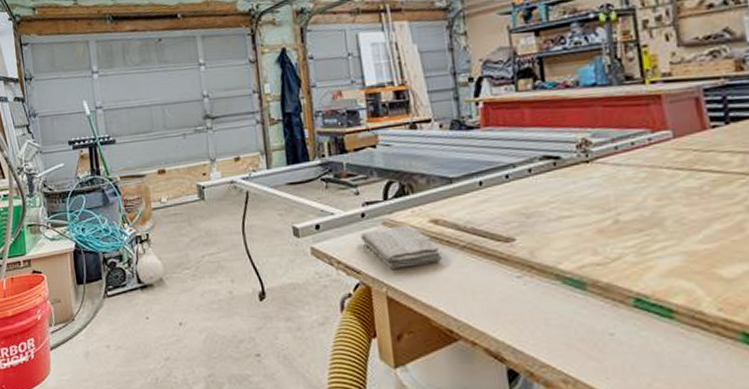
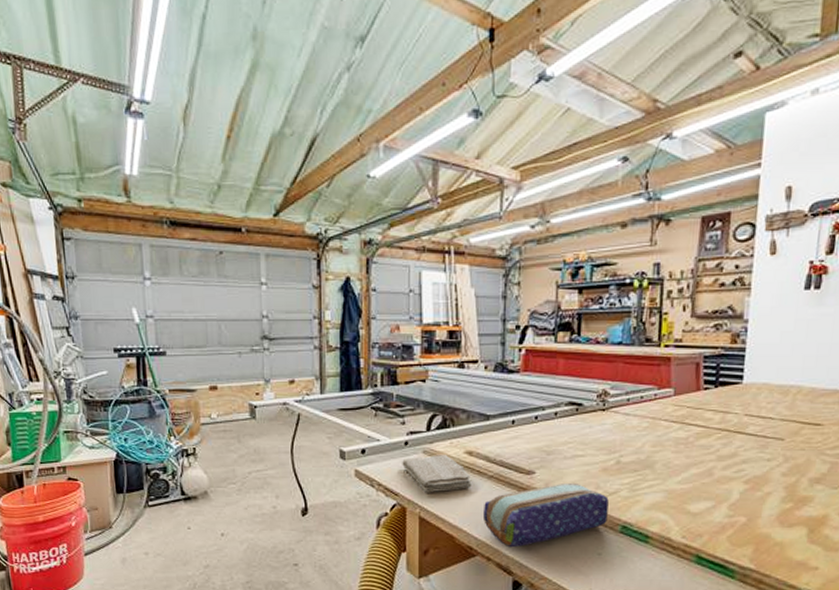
pencil case: none [459,248,615,329] -> present [482,482,609,548]

